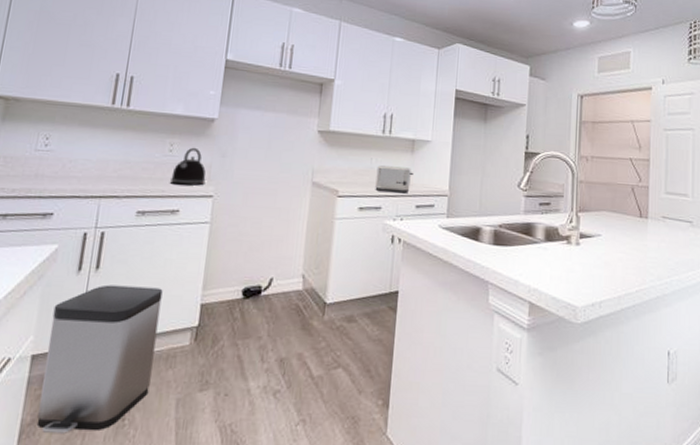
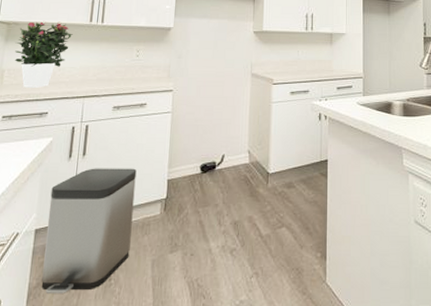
potted flower: none [13,98,89,182] -> present [15,20,73,88]
kettle: present [170,147,206,186] -> none [138,52,167,83]
toaster: present [375,165,414,194] -> none [303,56,333,78]

